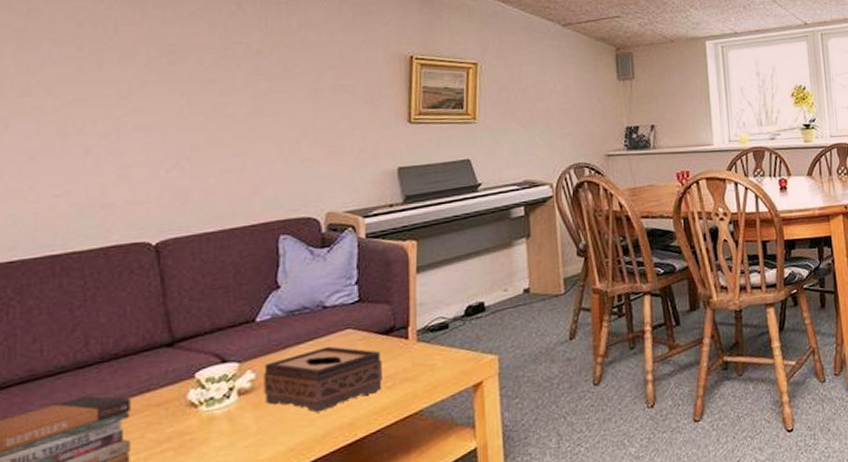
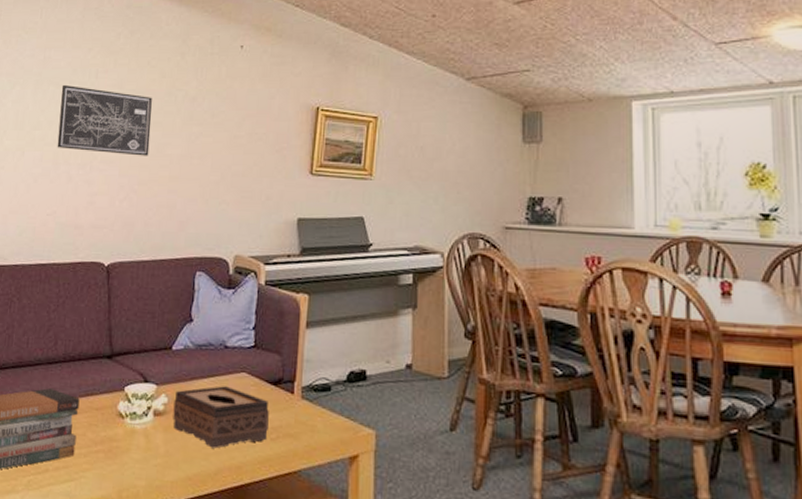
wall art: none [61,40,203,119] -> present [57,84,152,156]

